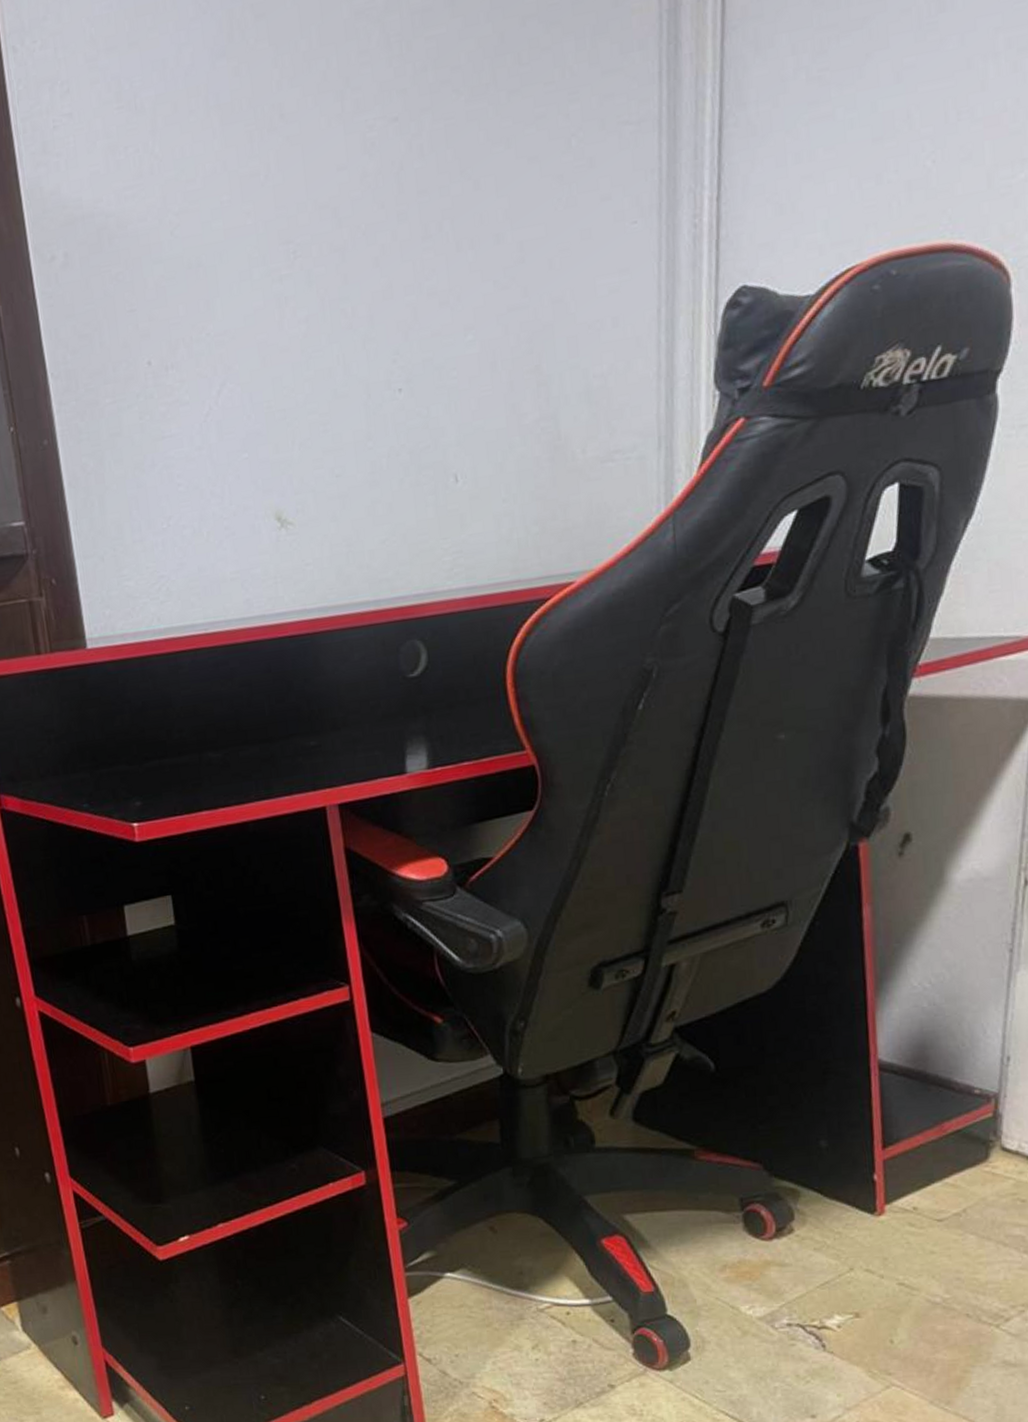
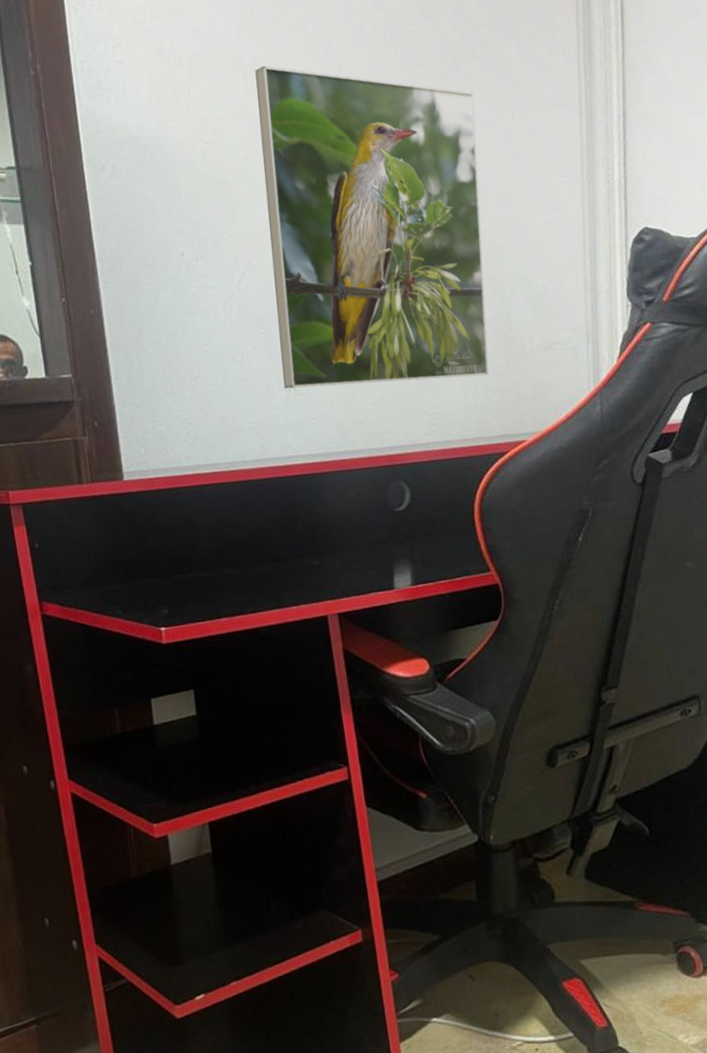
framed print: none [234,102,529,528] -> present [255,65,489,389]

